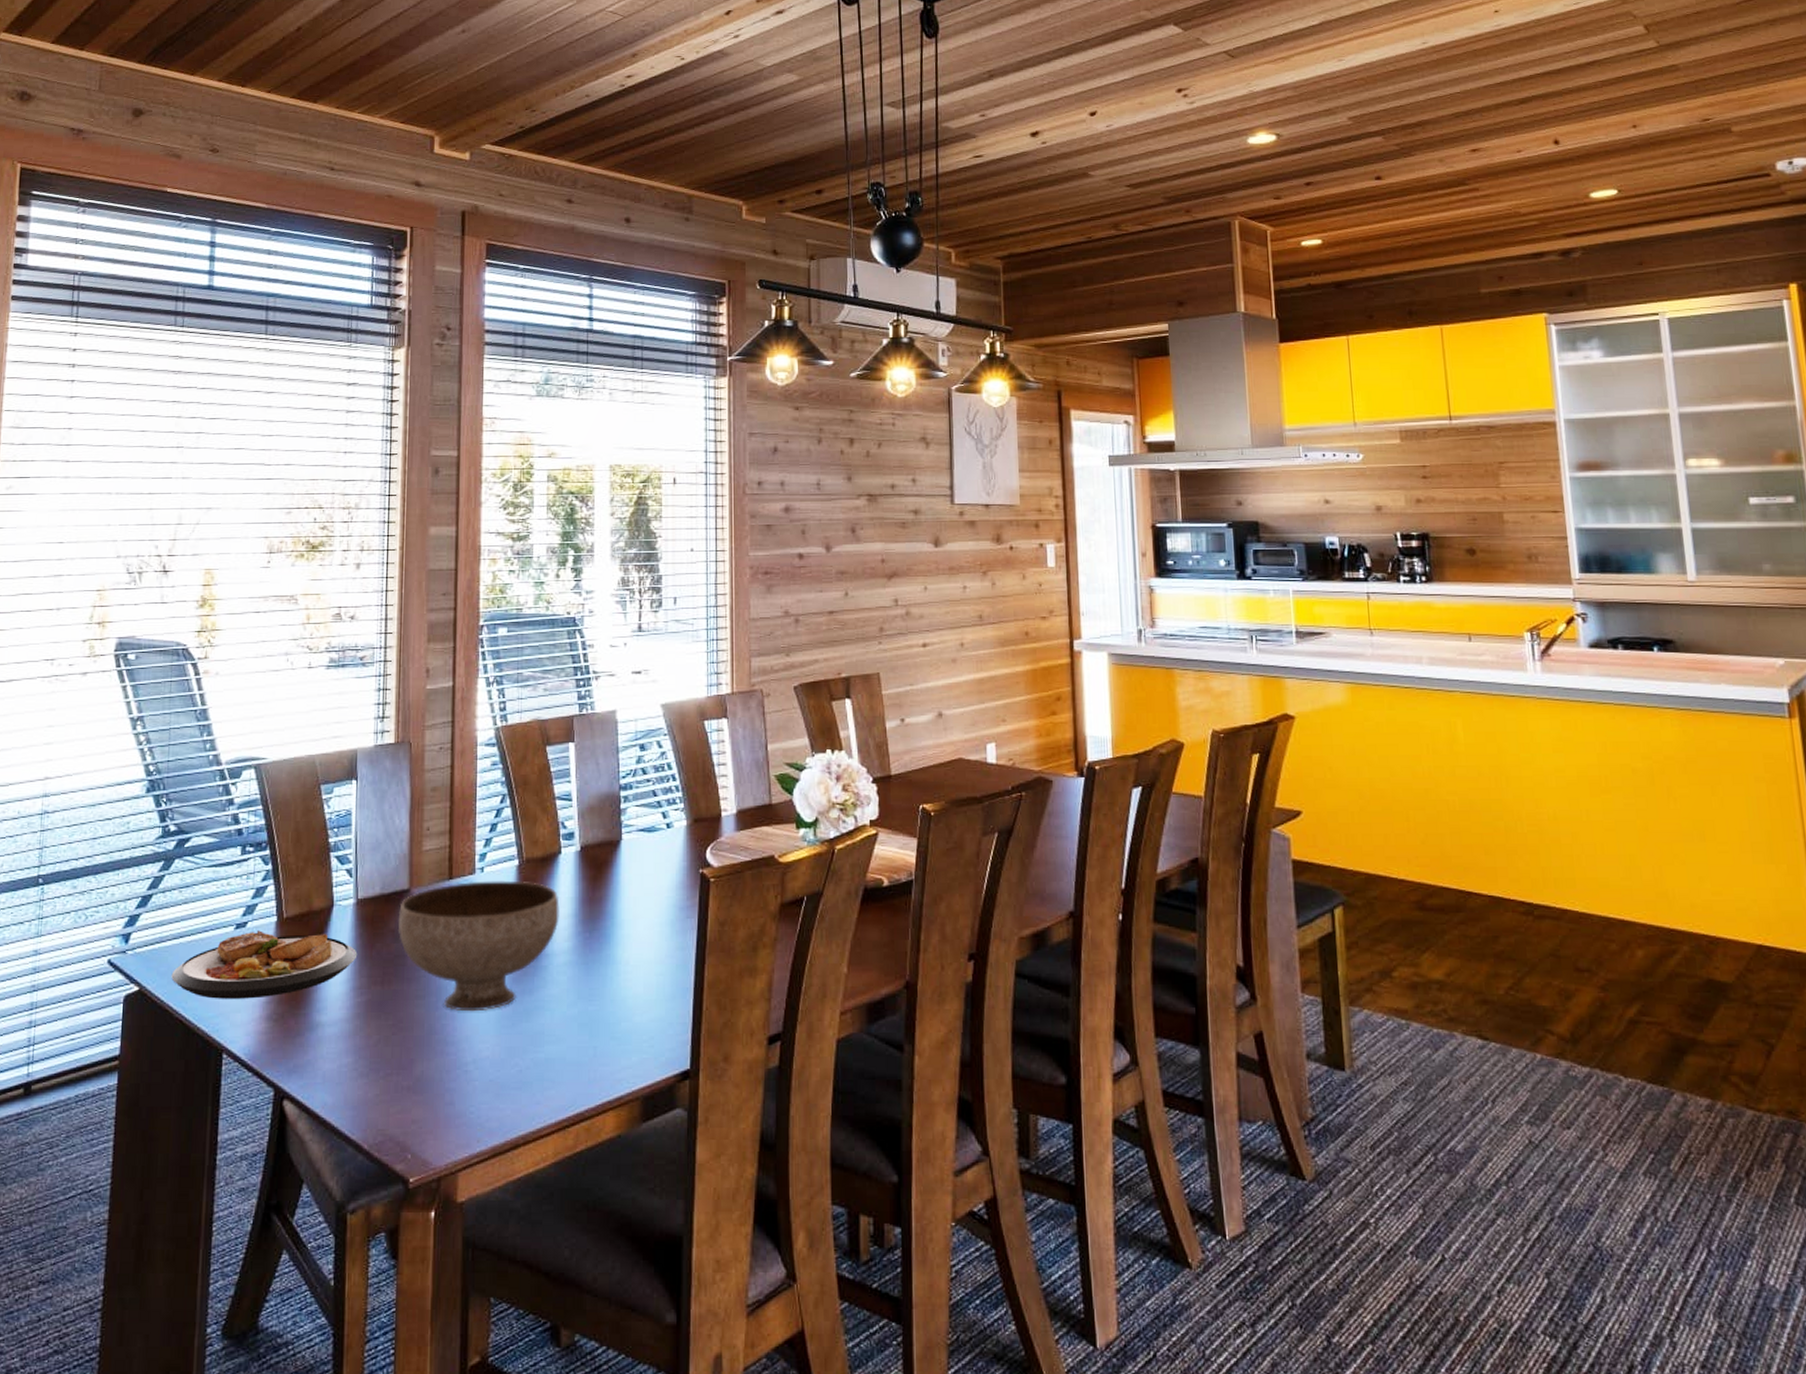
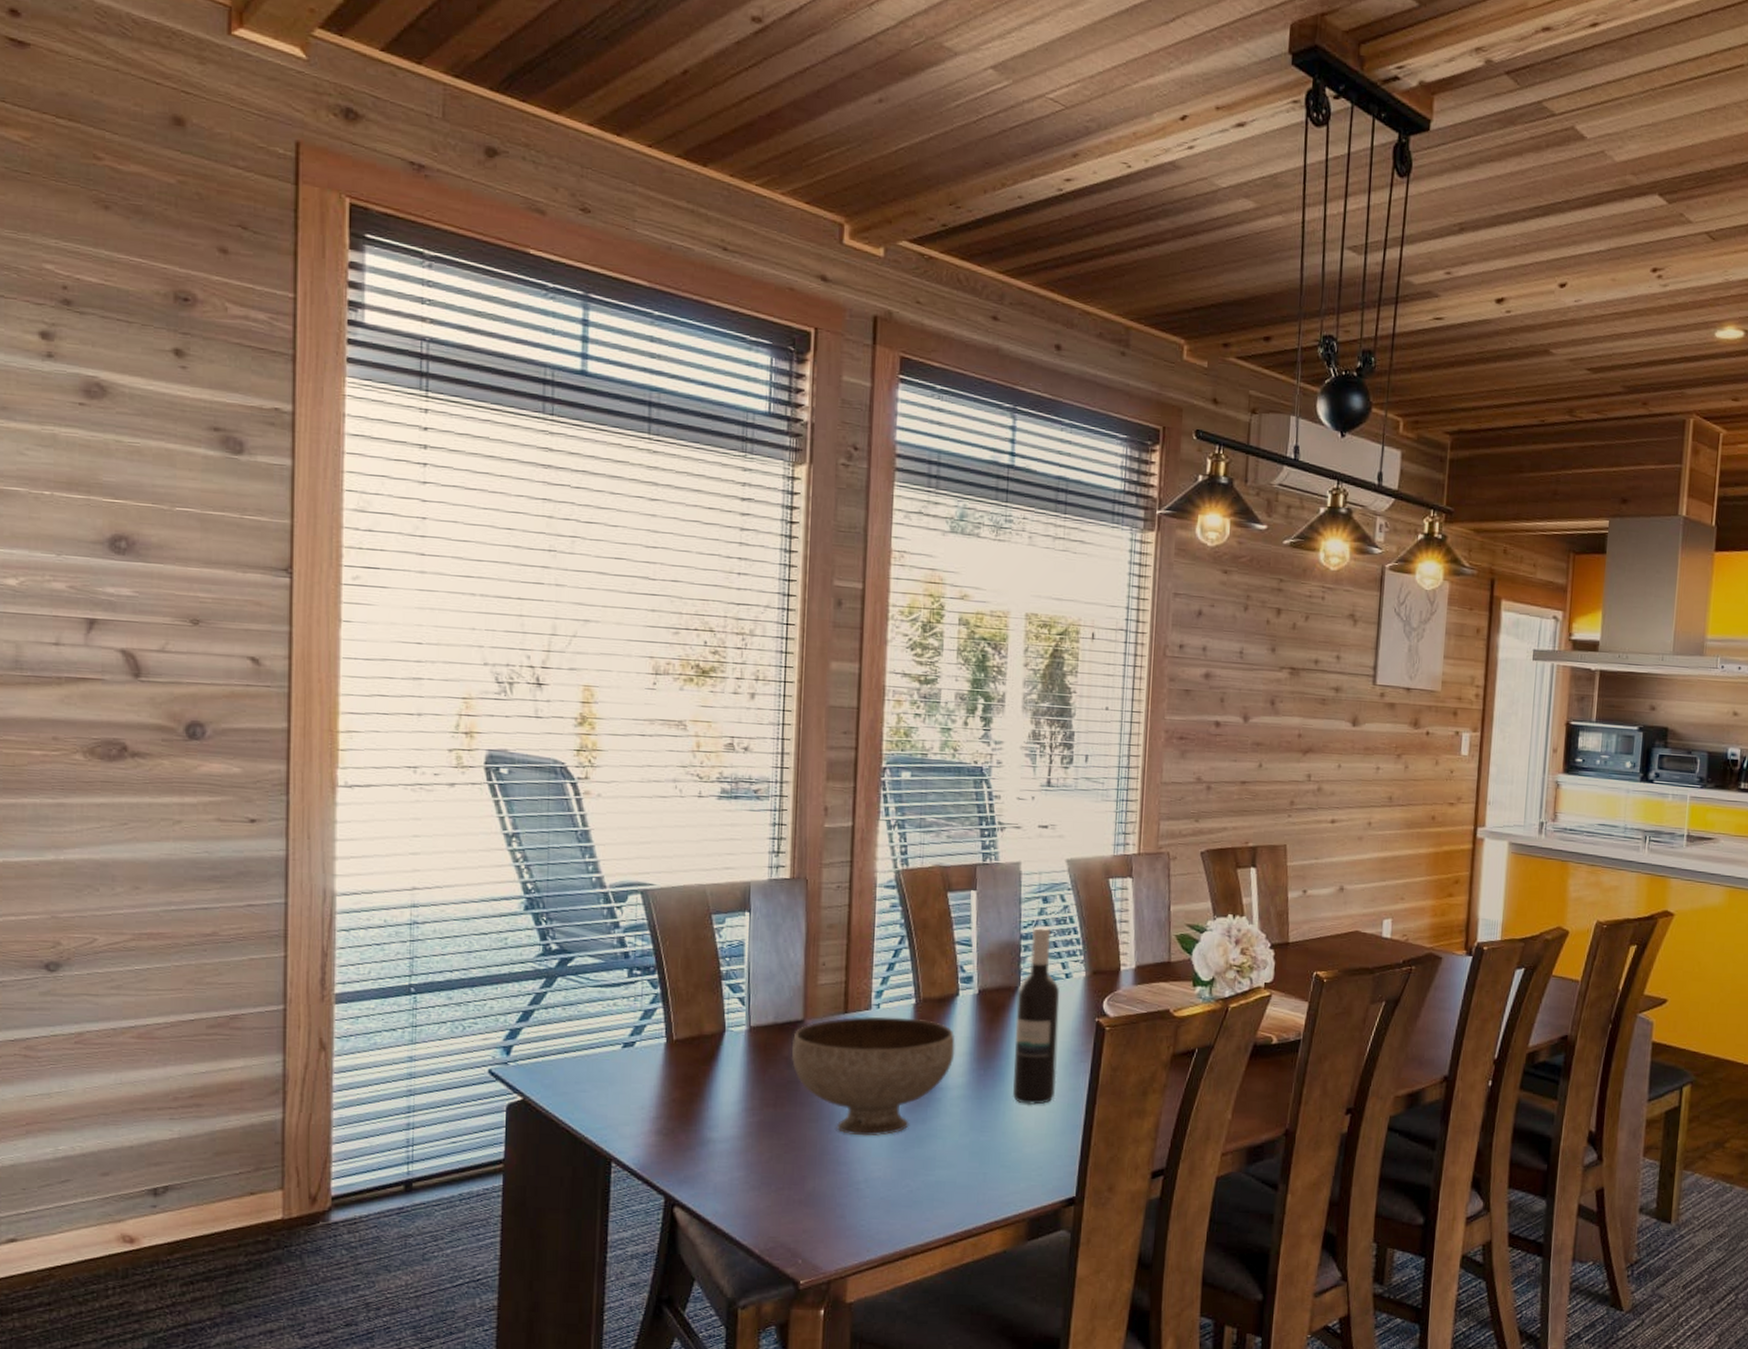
plate: present [171,930,358,999] -> none [556,1050,750,1114]
wine bottle: none [619,773,664,968] -> present [1013,924,1060,1105]

